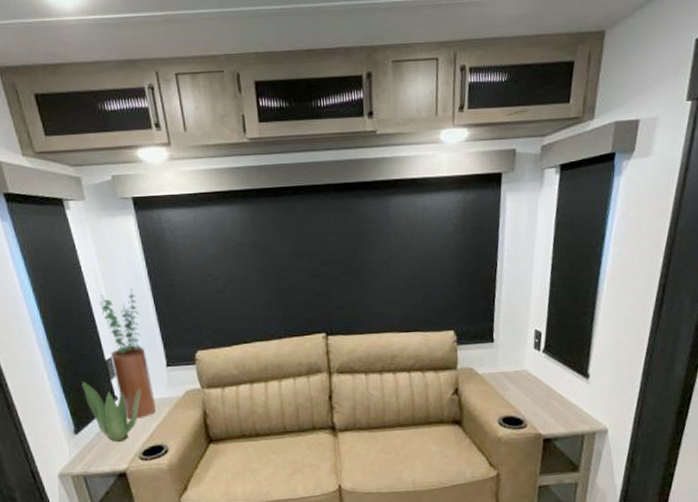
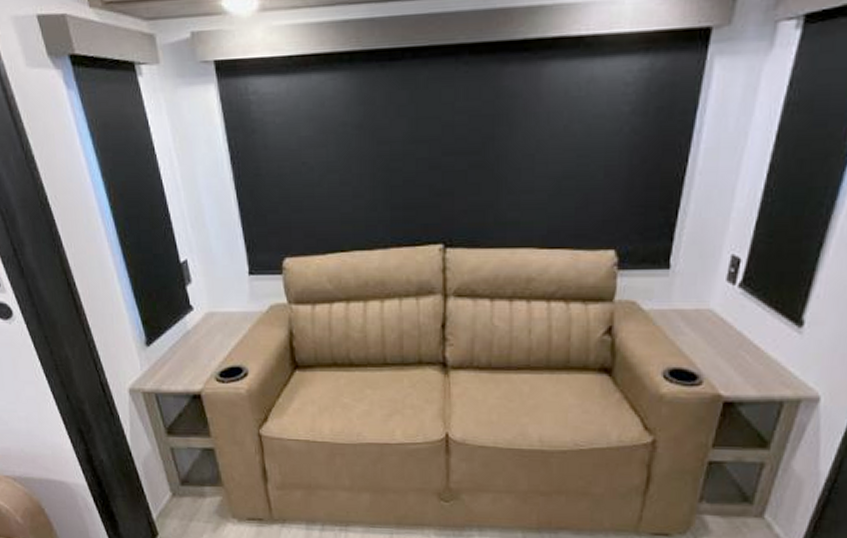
plant: present [81,380,141,443] -> none [154,285,220,360]
vase: present [99,288,157,419] -> none [175,176,236,334]

